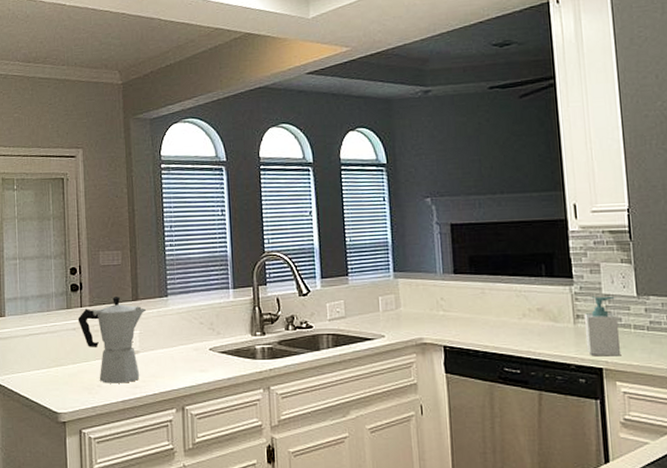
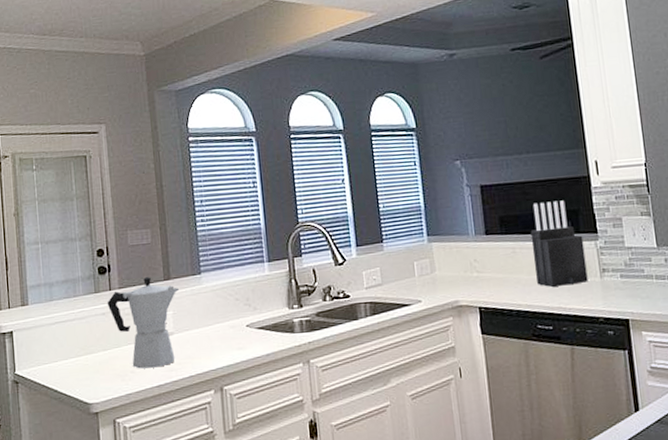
knife block: none [501,243,561,330] -> present [530,200,588,287]
soap bottle: present [583,296,622,356] -> none [609,248,646,308]

